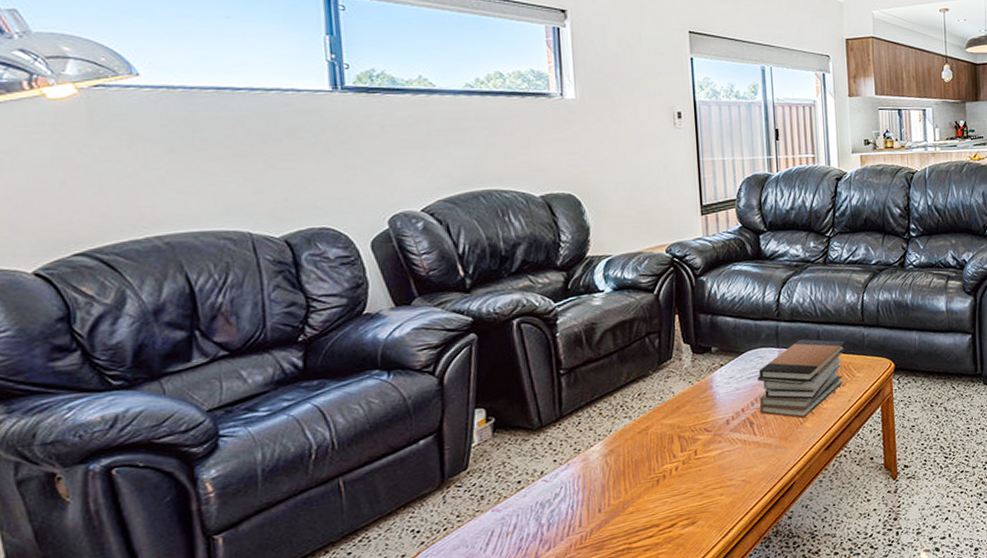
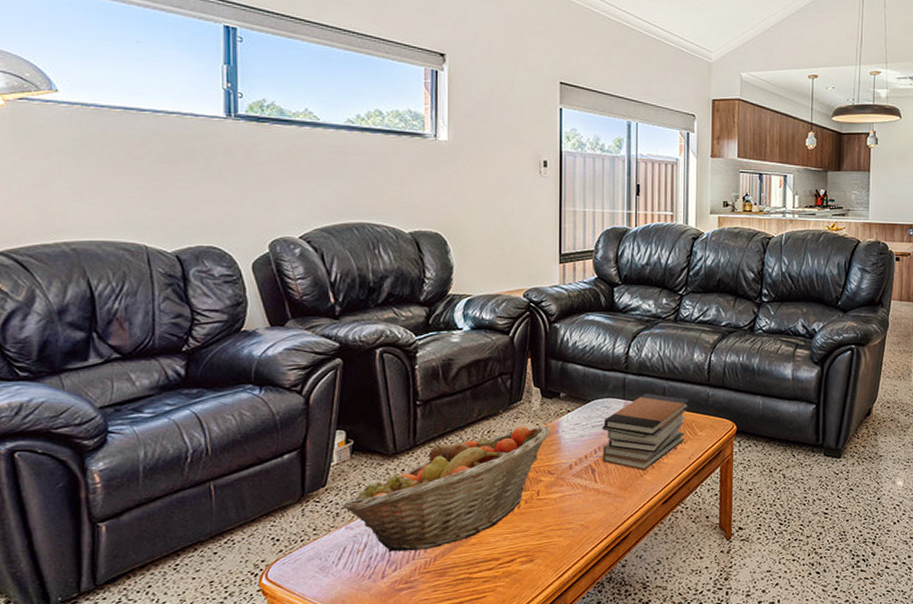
fruit basket: none [488,382,705,531] -> present [343,425,551,552]

